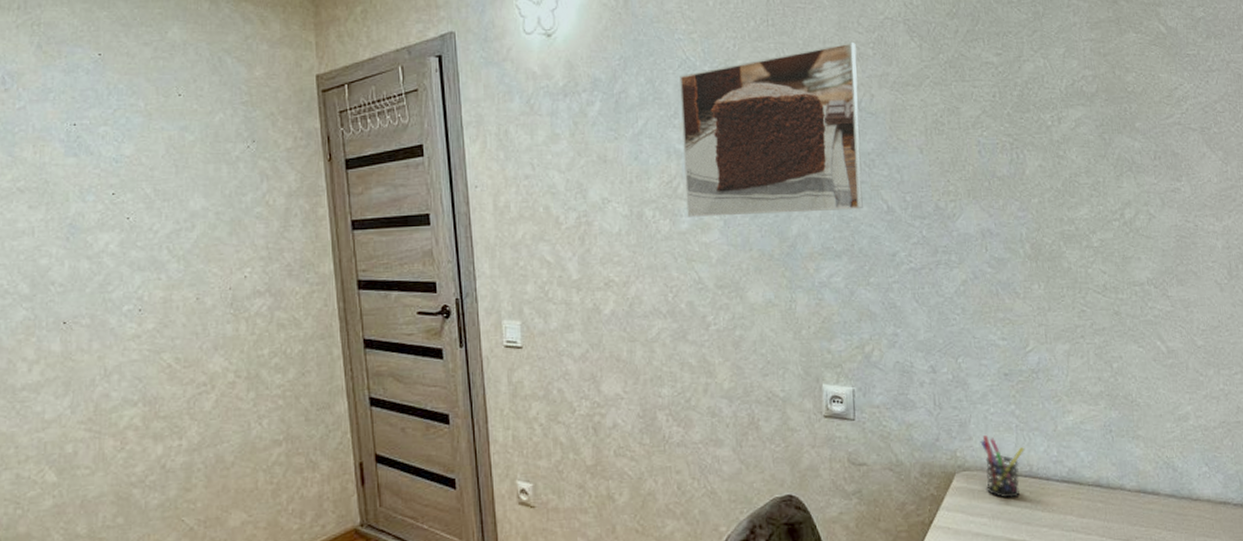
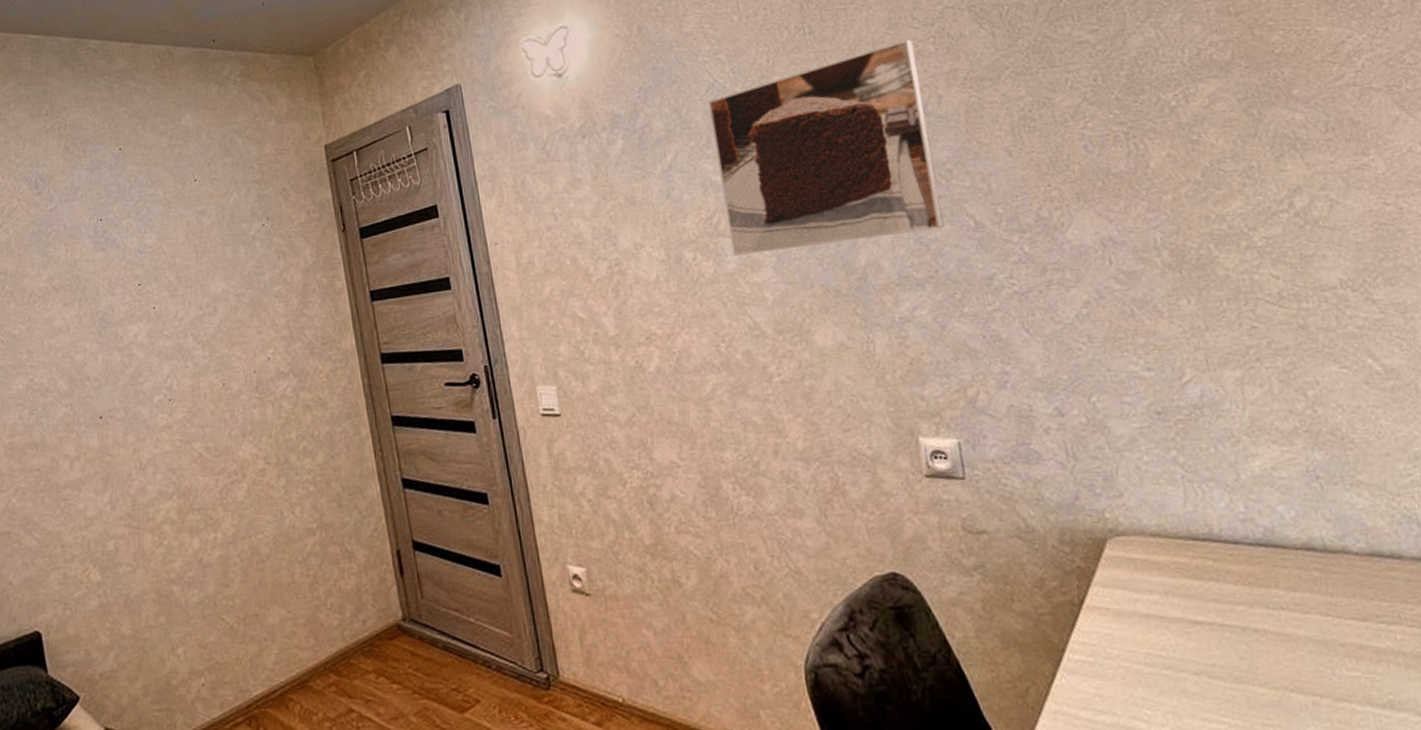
pen holder: present [980,435,1024,498] -> none [1135,490,1199,569]

